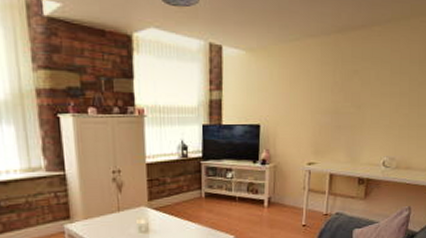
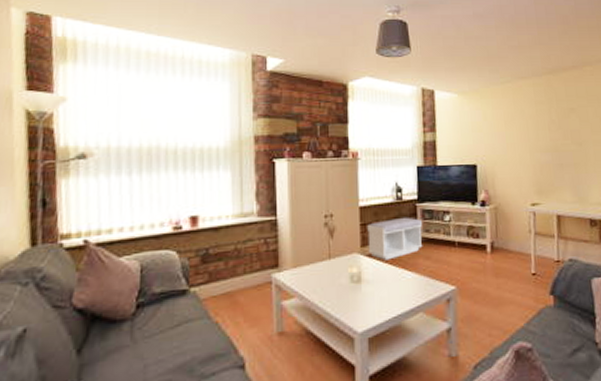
bench: none [154,173,206,213] -> present [367,217,423,261]

